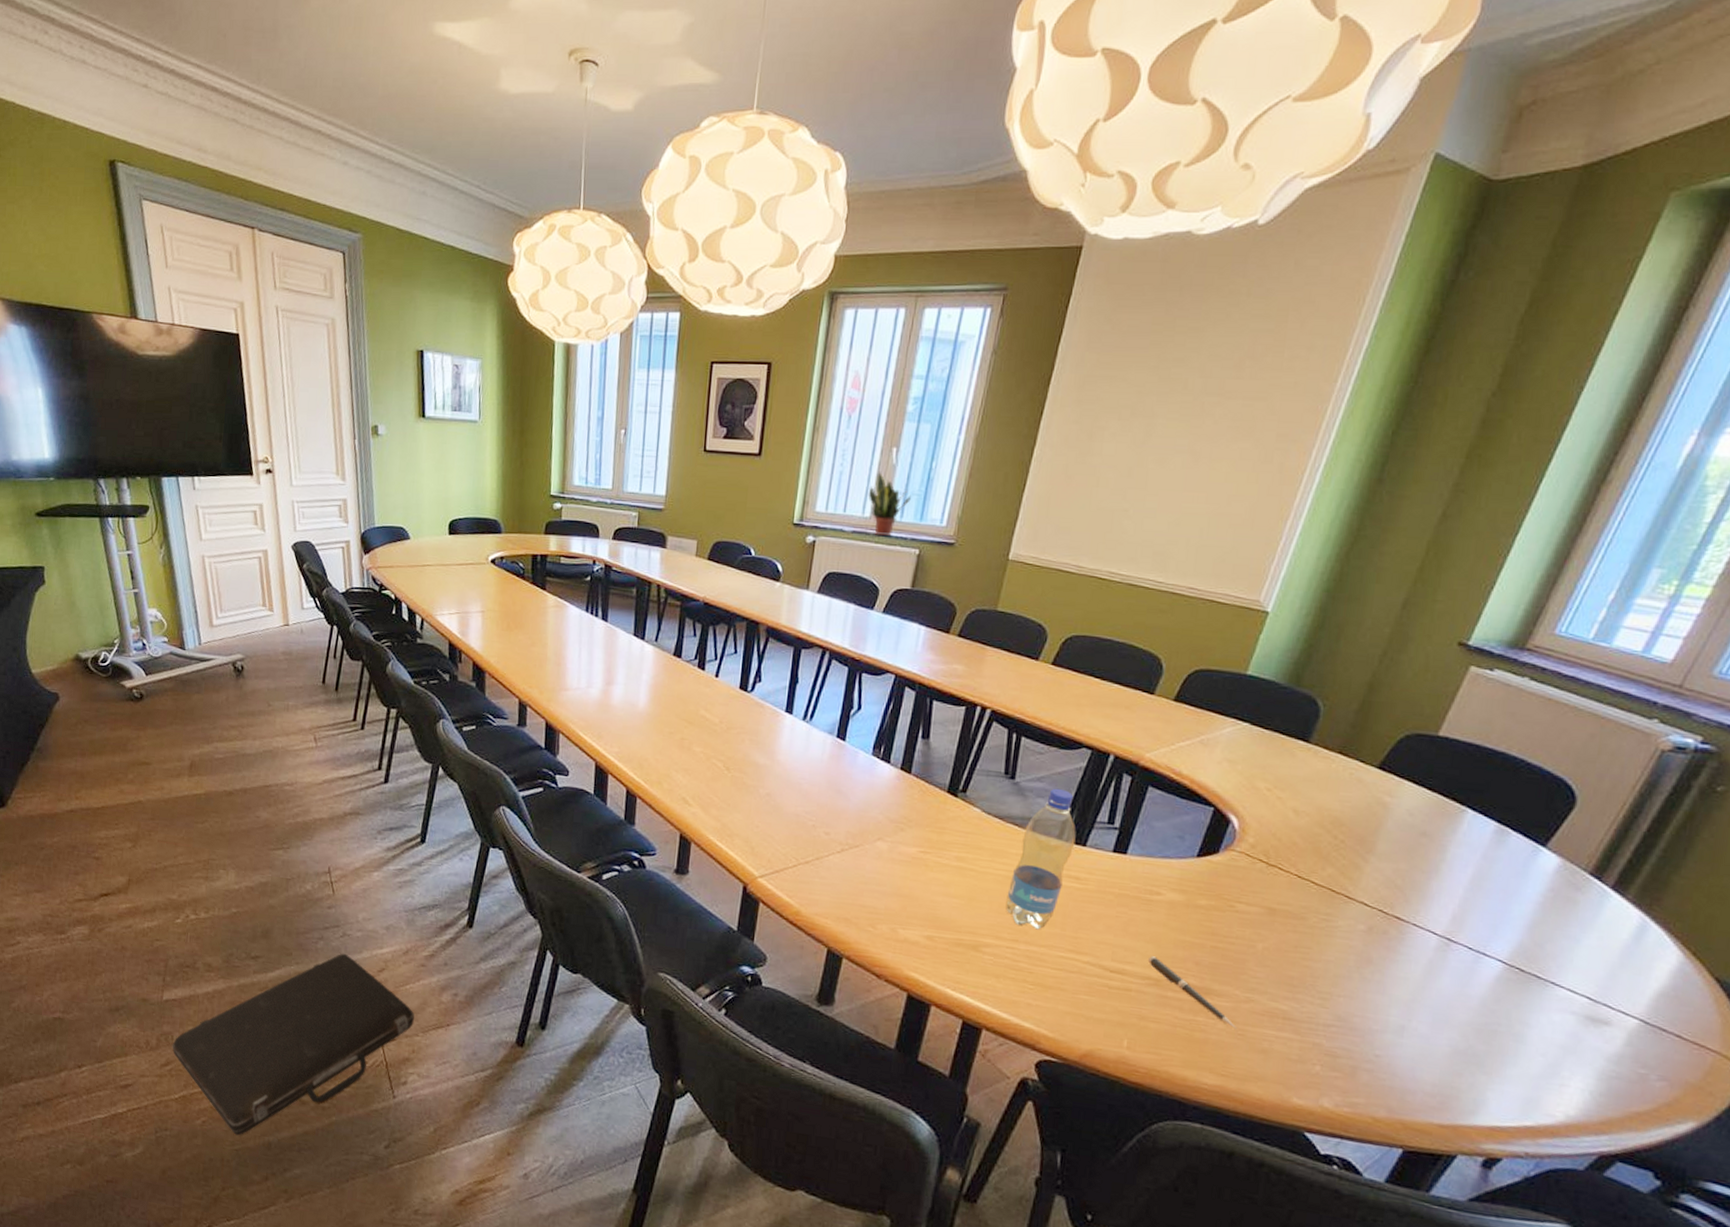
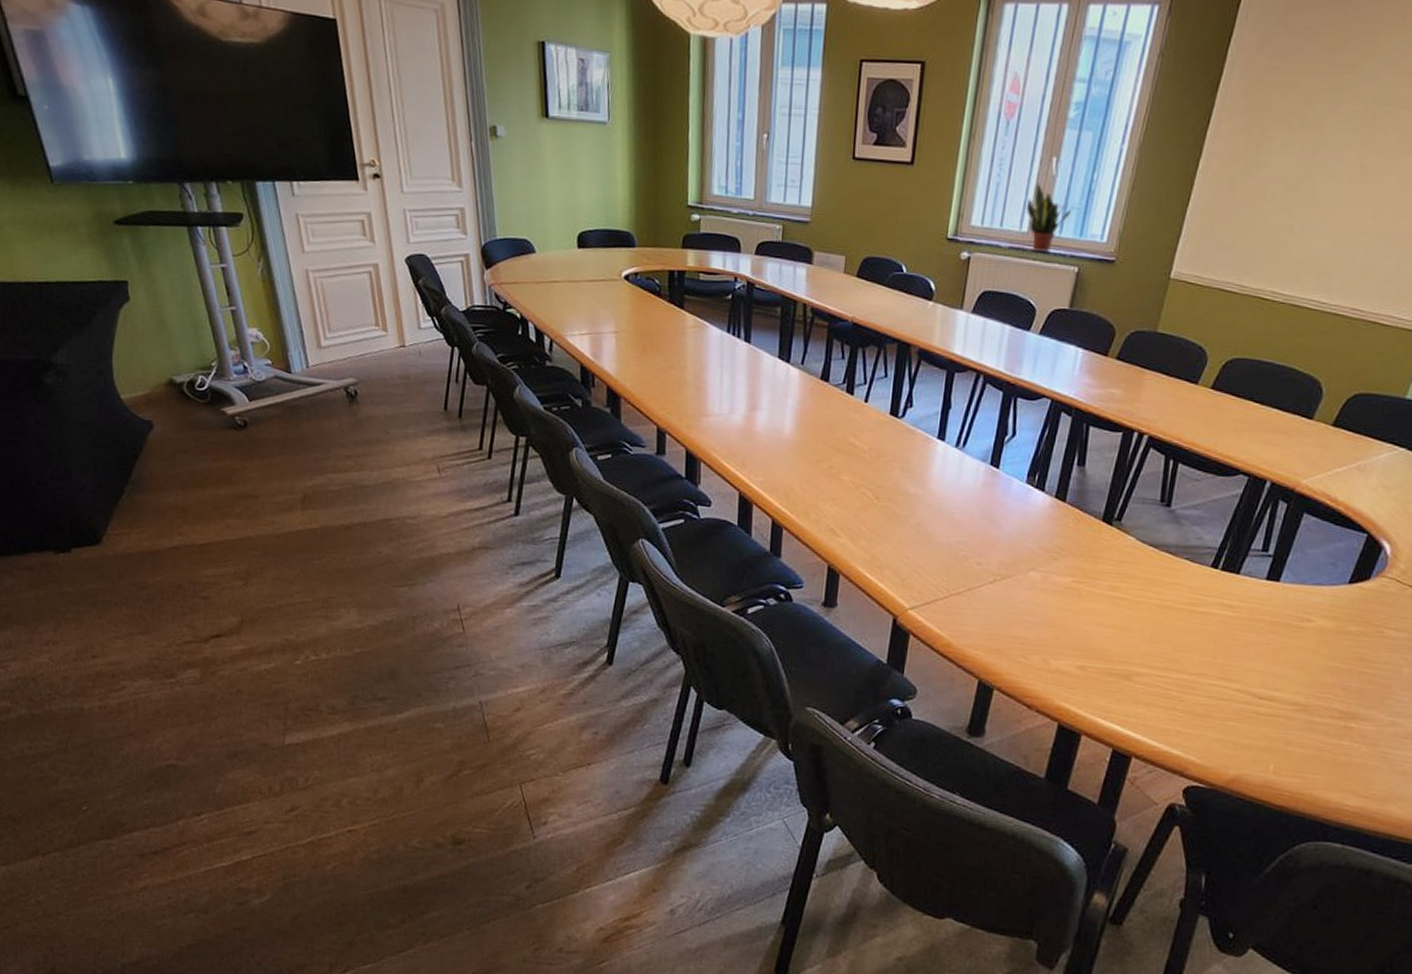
briefcase: present [172,953,415,1136] -> none [297,693,553,880]
bottle: present [1005,788,1076,930] -> none [1158,515,1231,658]
pen: present [1147,956,1237,1029] -> none [1296,682,1380,752]

